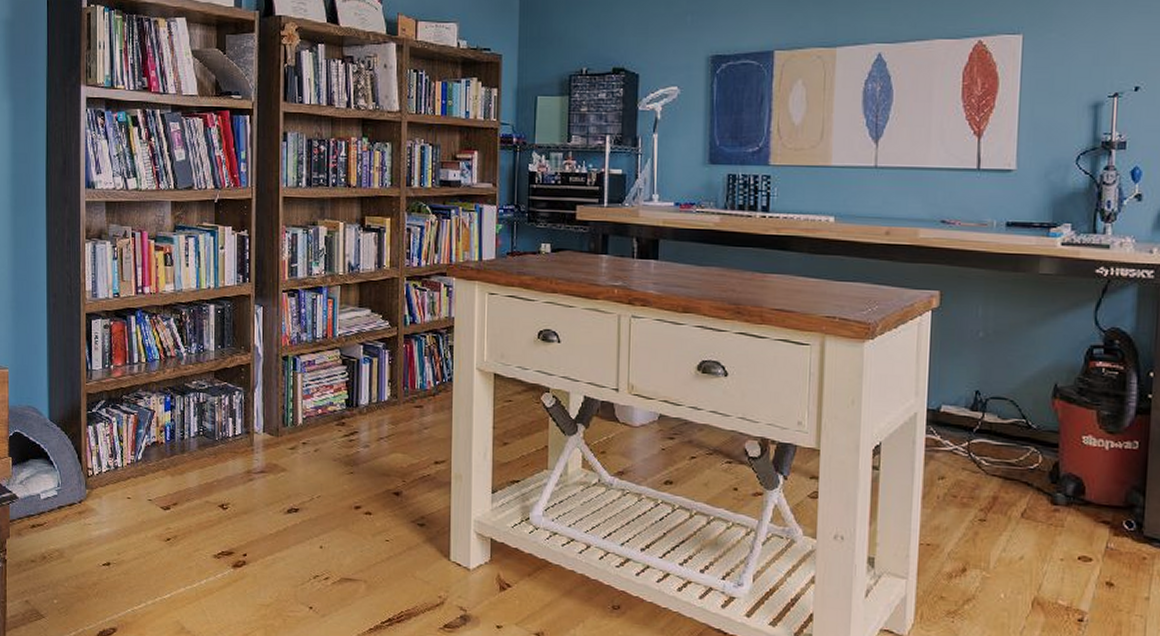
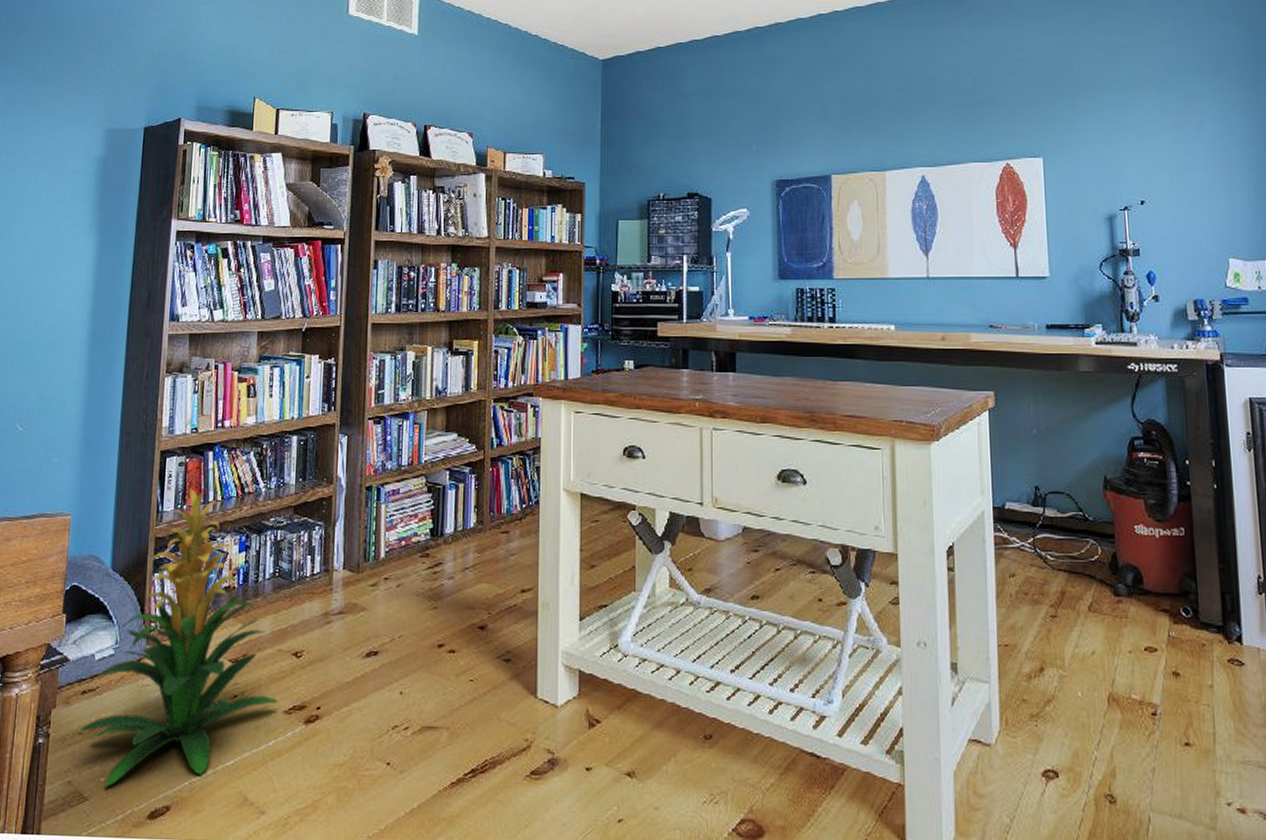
indoor plant: none [31,348,208,608] -> present [79,487,279,788]

